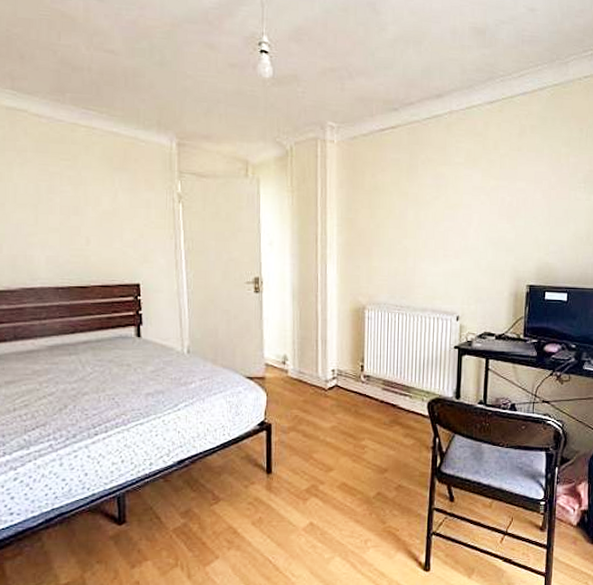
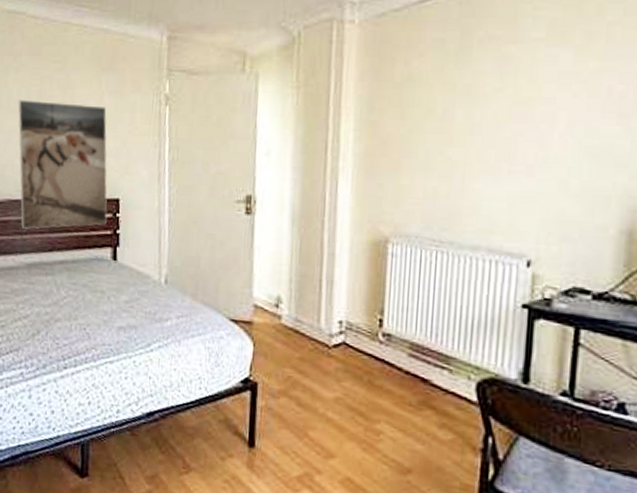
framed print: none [26,193,129,314] -> present [18,99,107,229]

